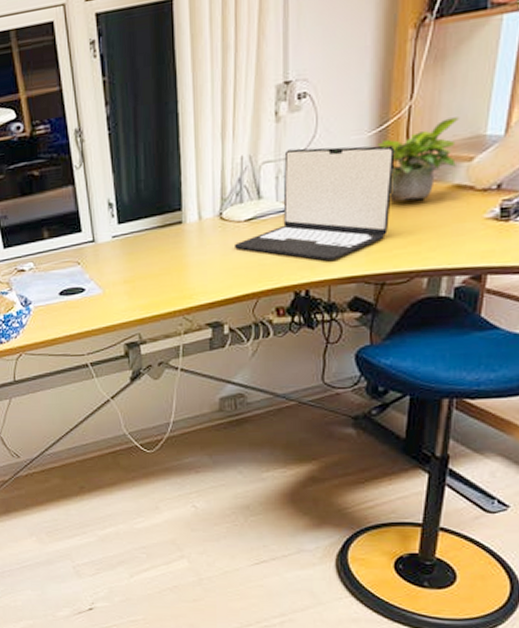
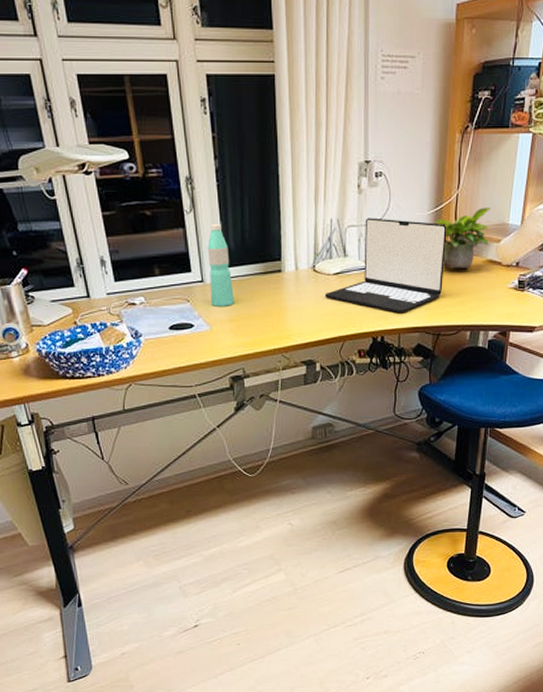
water bottle: none [98,177,129,268] -> present [207,224,234,306]

